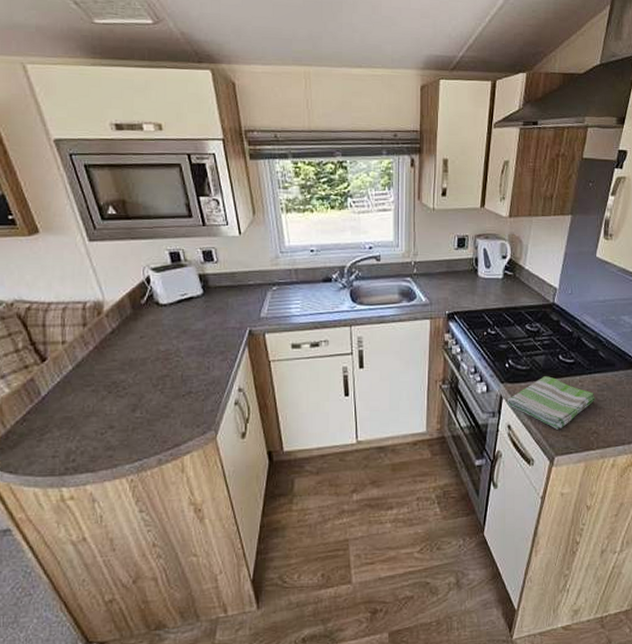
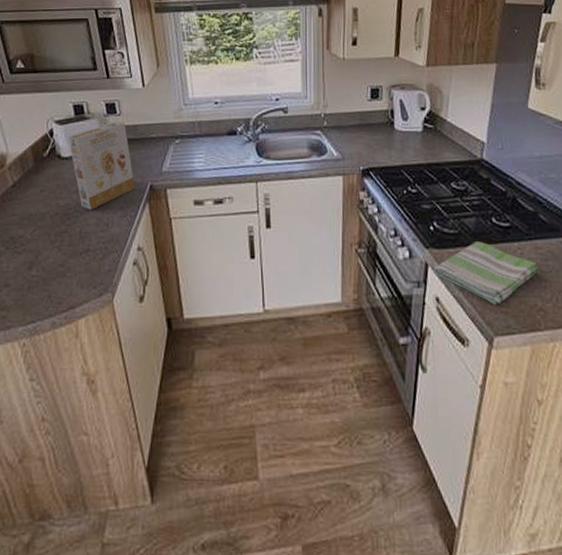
cereal box: none [165,269,234,355] -> present [68,122,135,210]

